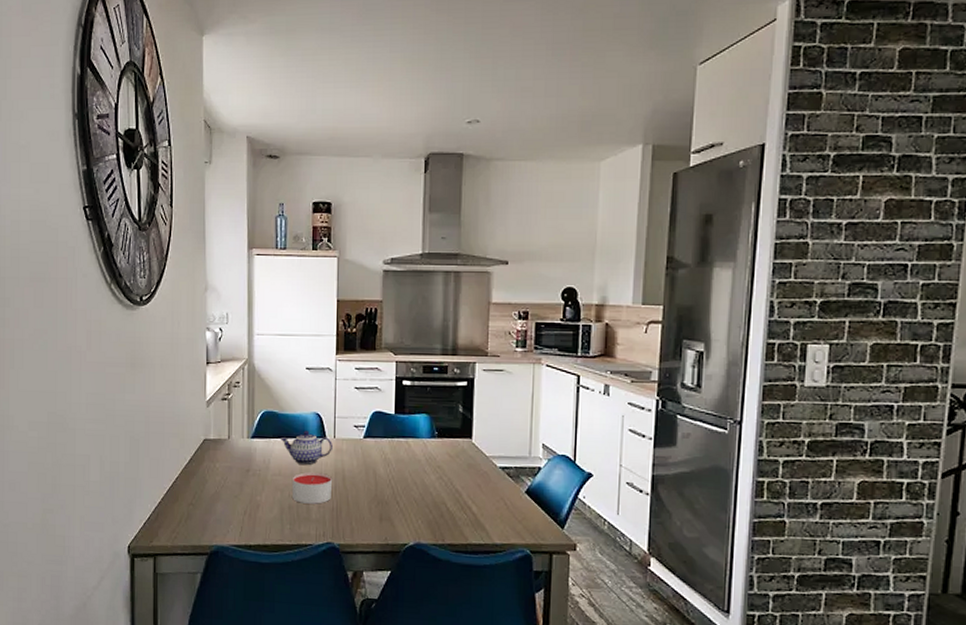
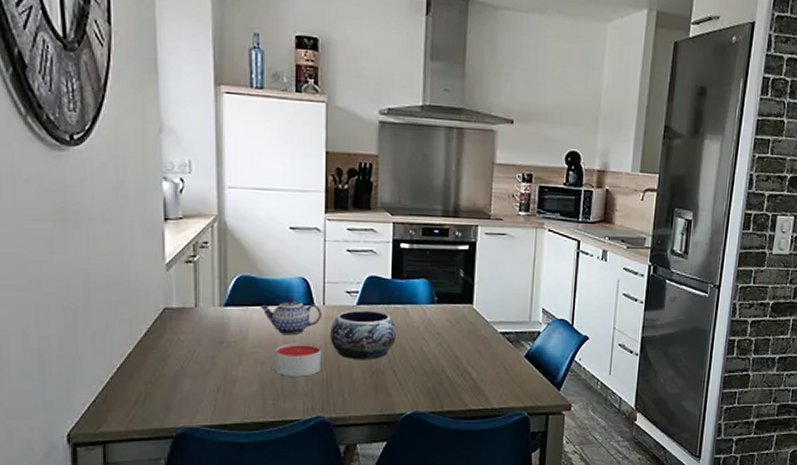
decorative bowl: none [340,442,399,490] -> present [330,309,396,359]

